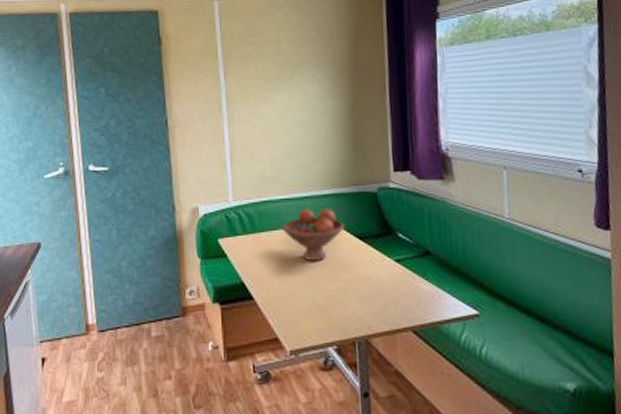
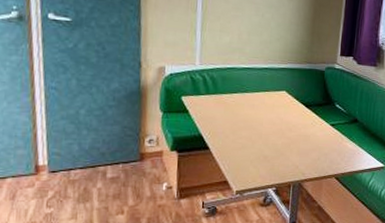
fruit bowl: present [282,209,344,262] -> none [242,78,295,122]

